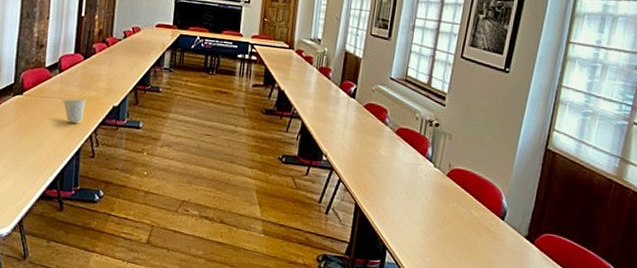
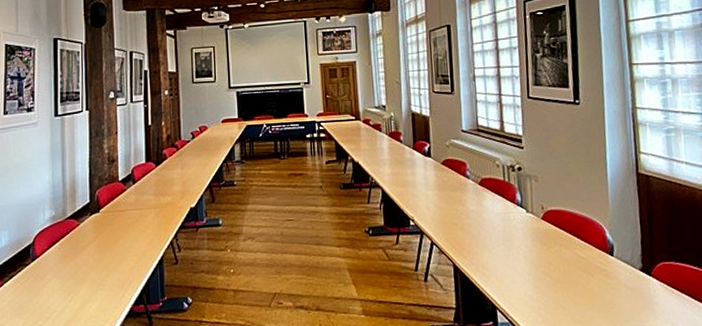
cup: present [62,99,87,124] -> none [139,206,163,233]

